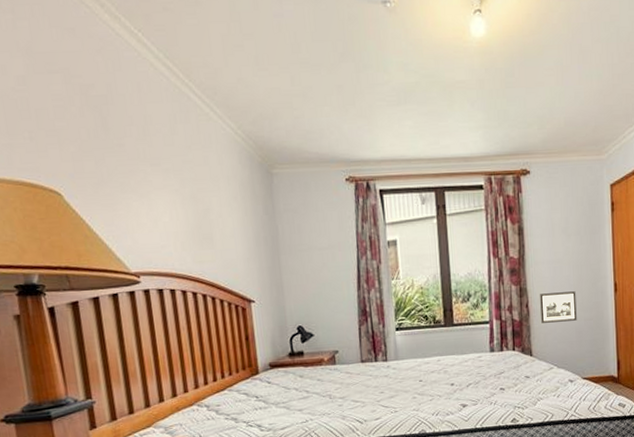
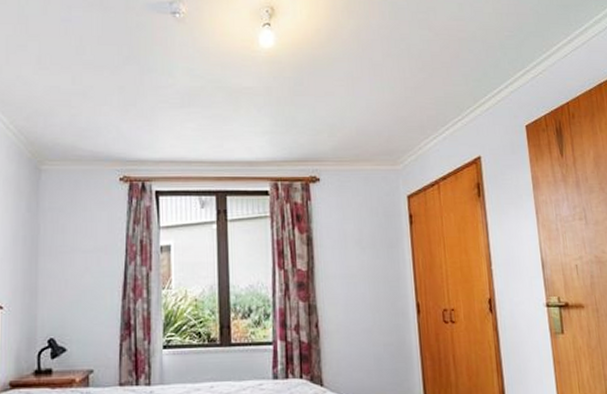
picture frame: present [540,291,577,323] -> none [331,311,375,347]

